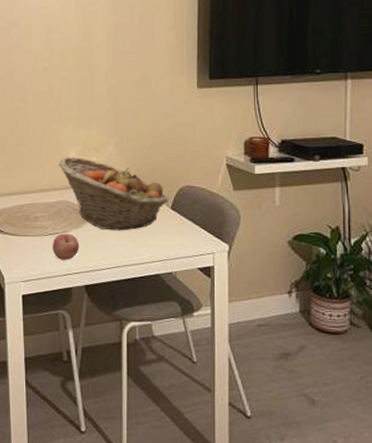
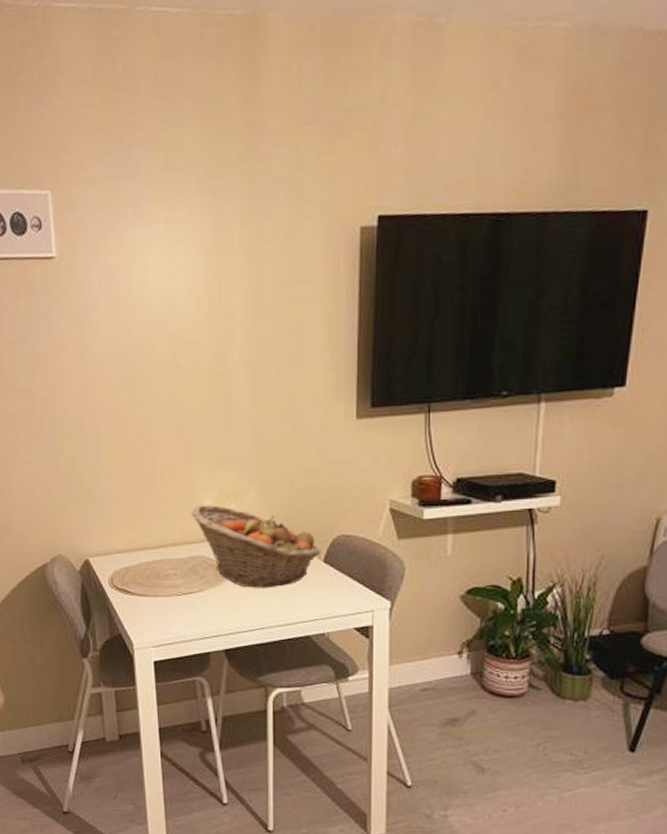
apple: present [52,233,79,260] -> none [187,592,218,622]

